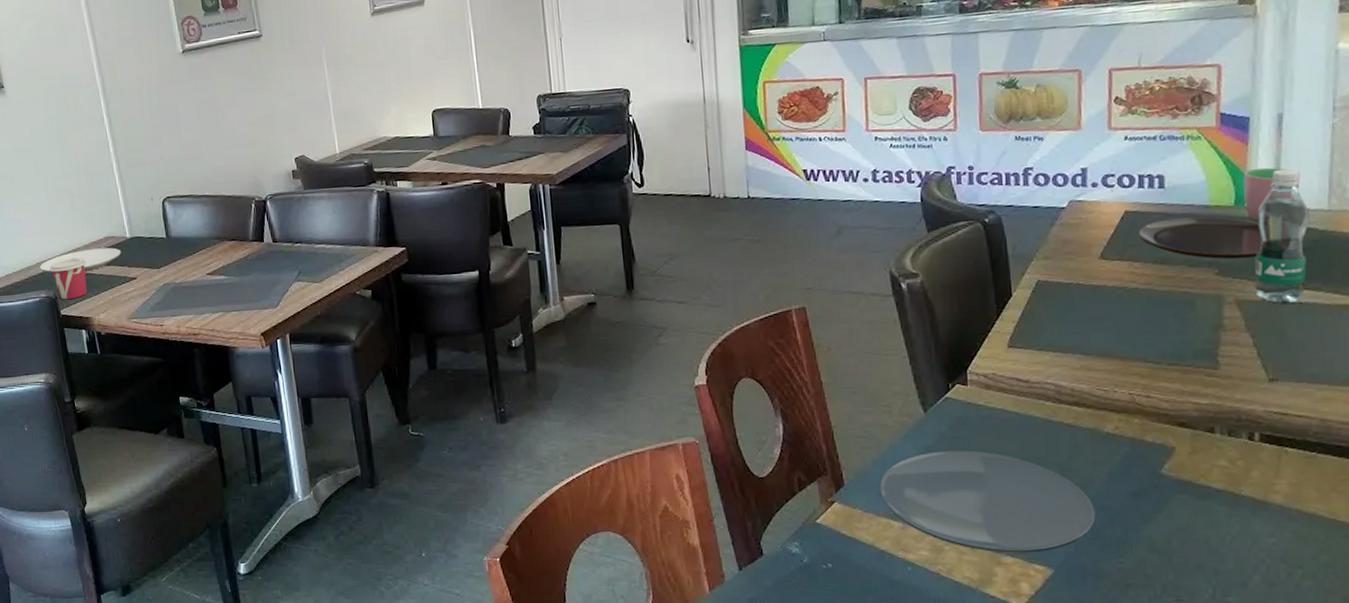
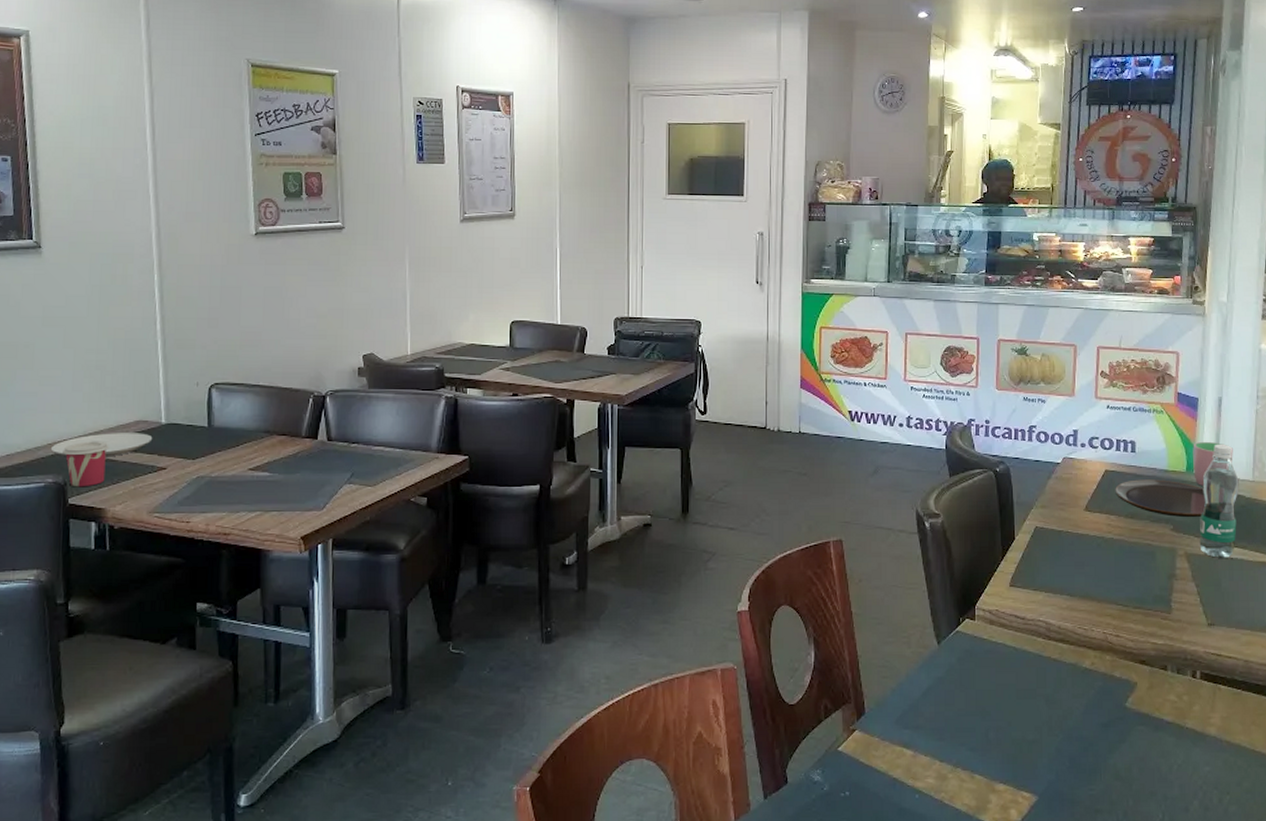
plate: present [879,450,1095,553] -> none [896,681,1073,781]

